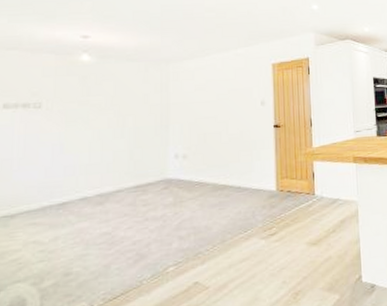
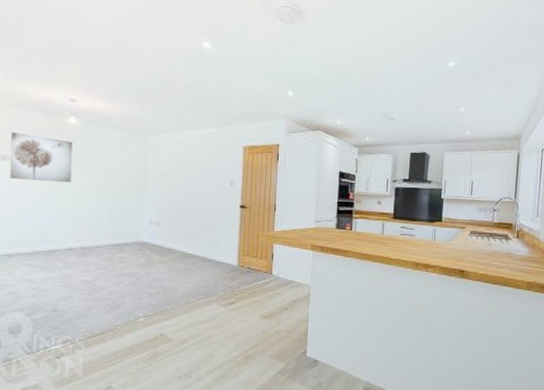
wall art: none [13,77,86,128] -> present [10,132,73,183]

